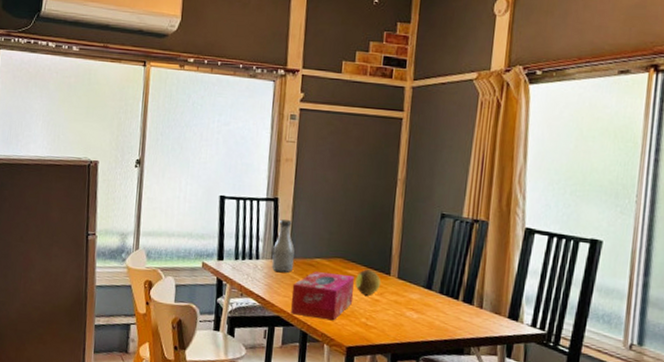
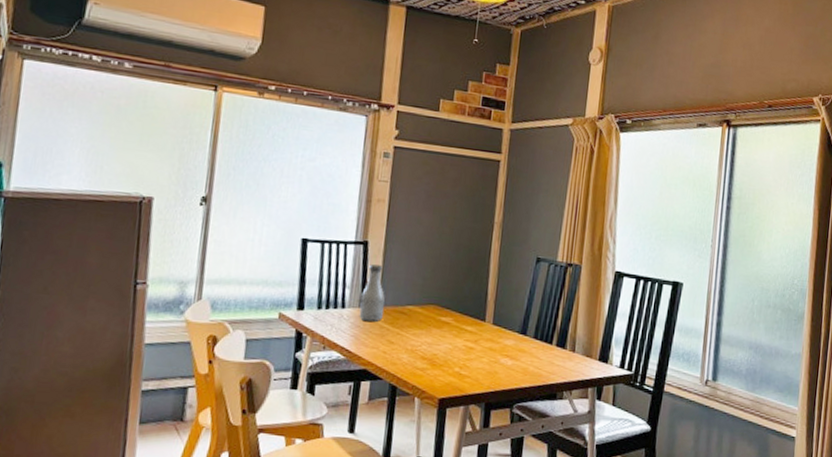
tissue box: present [291,271,354,321] -> none [379,320,448,372]
fruit: present [355,269,381,296] -> none [449,316,476,344]

